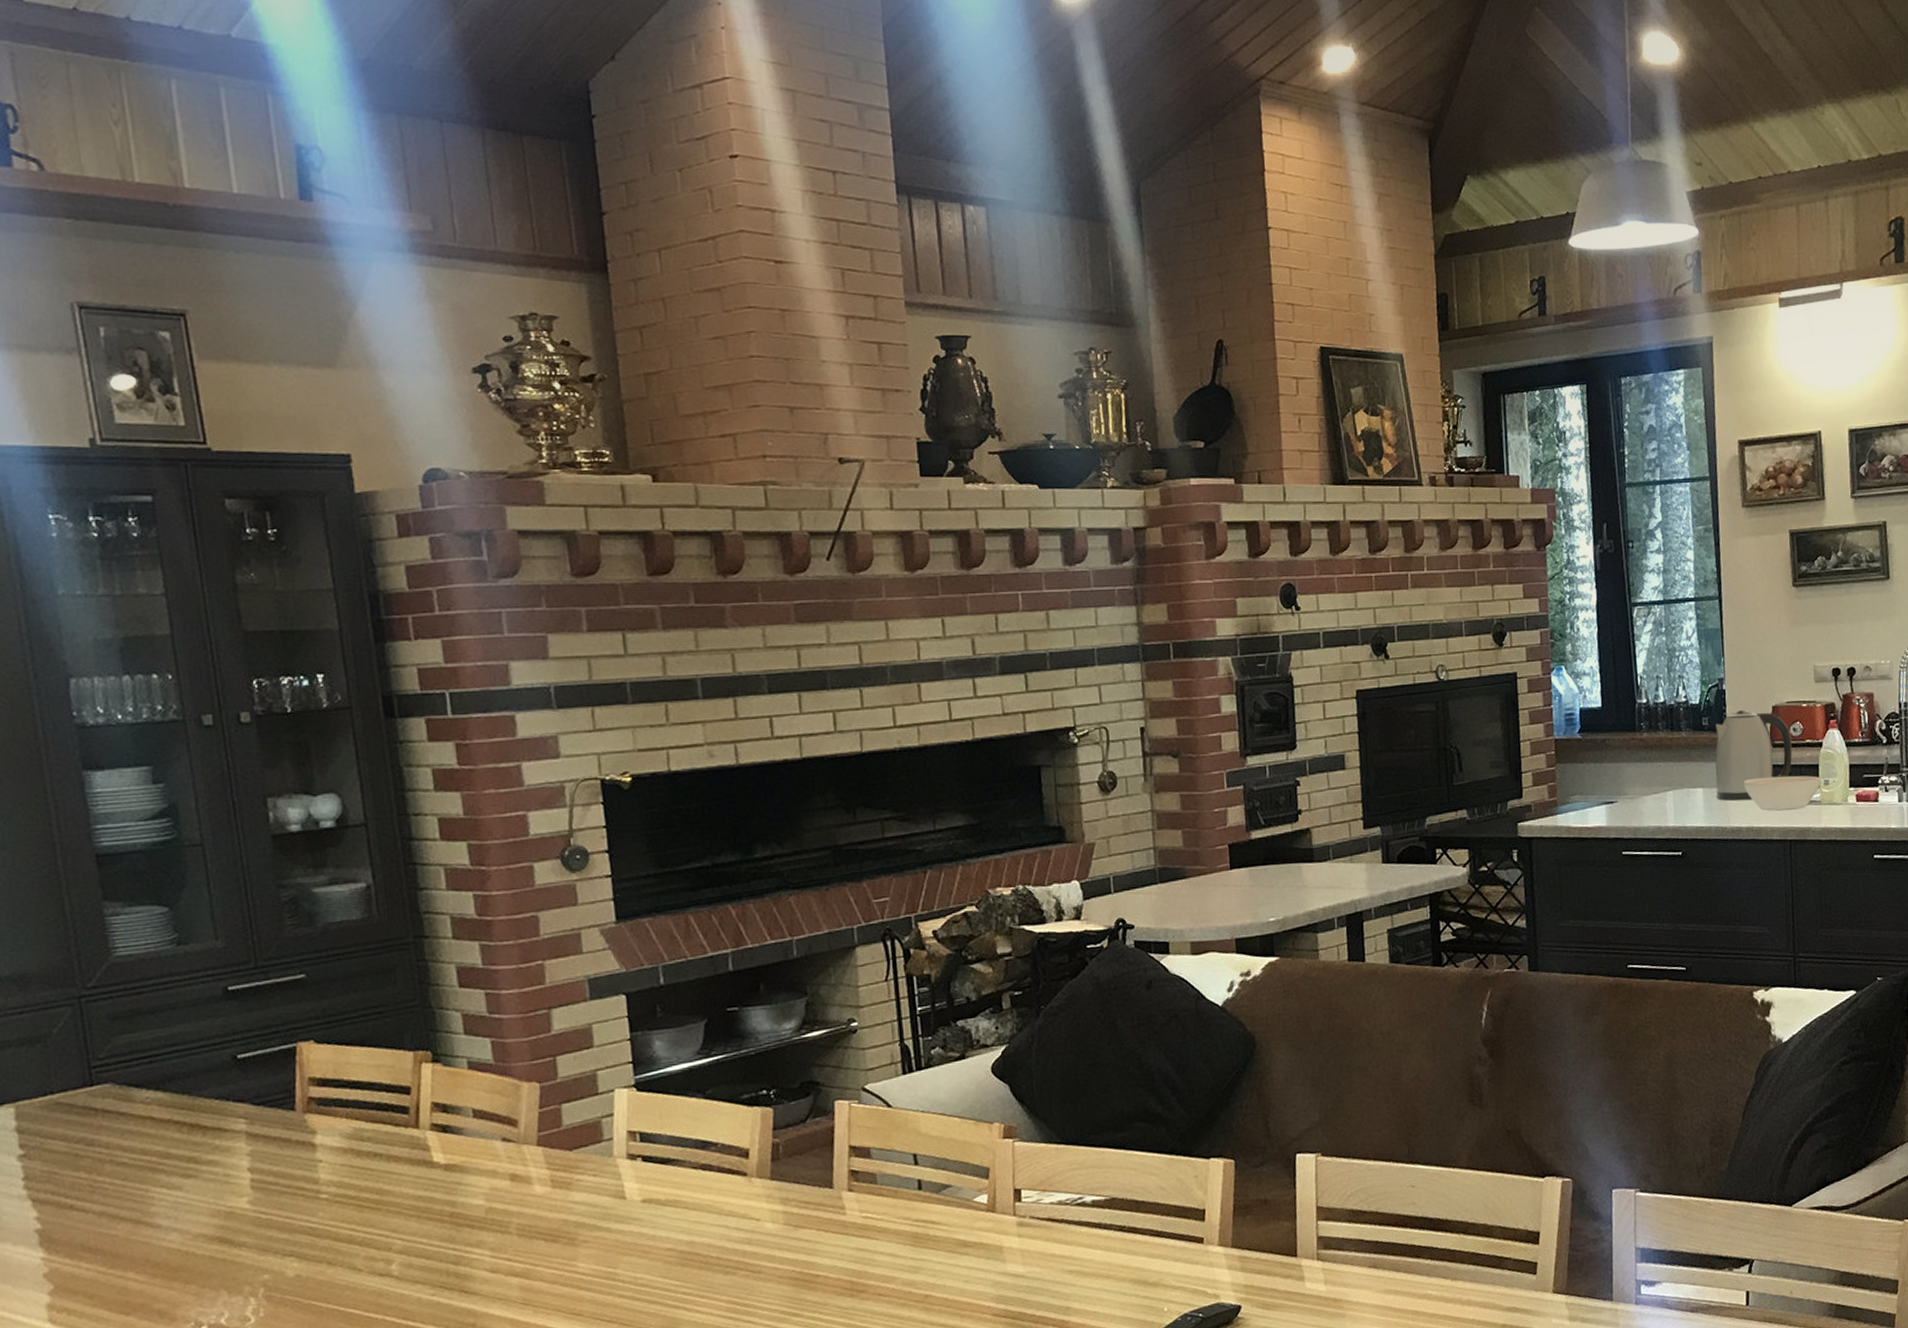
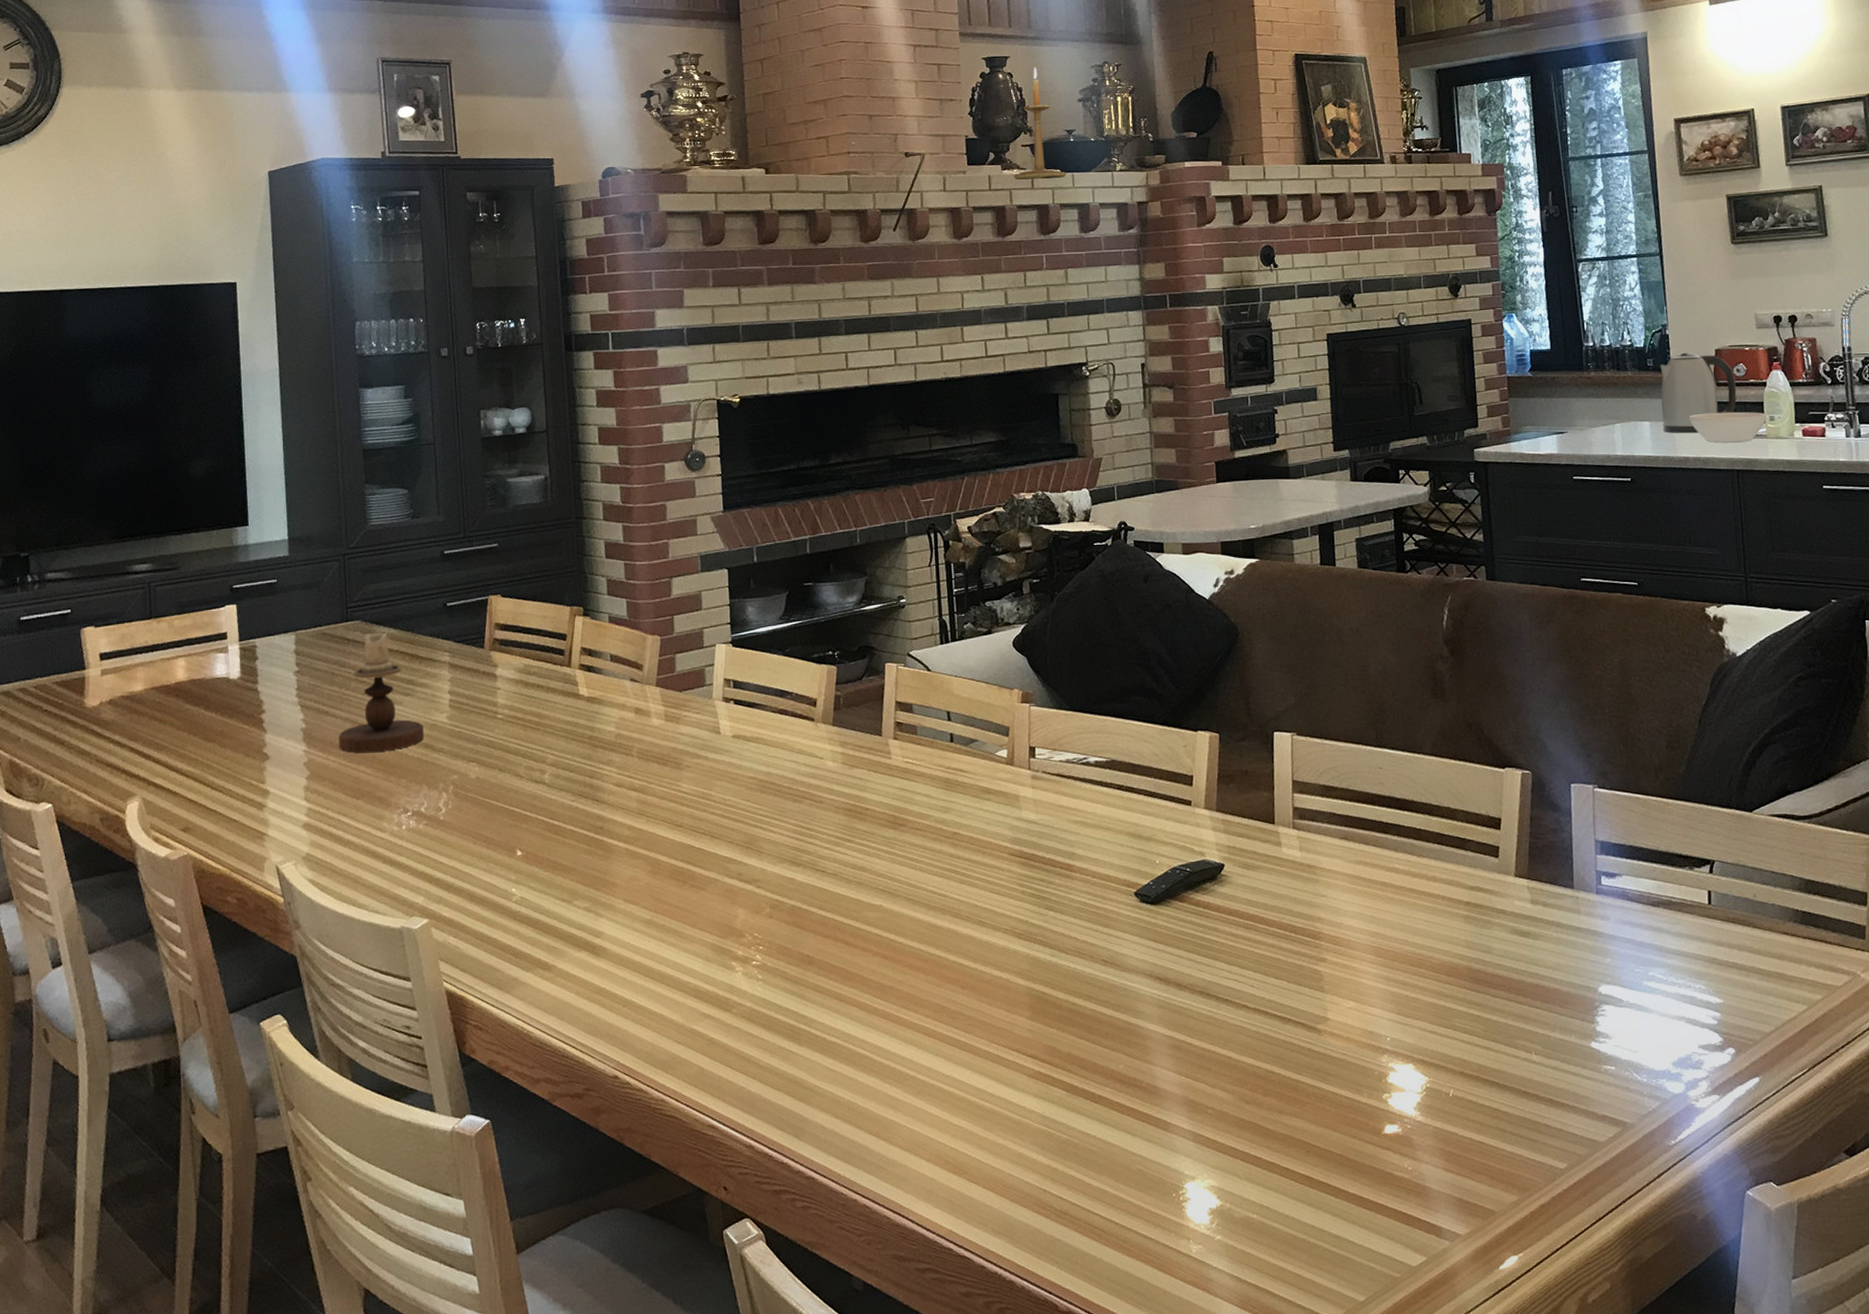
candlestick: none [92,1097,218,1256] -> present [339,632,425,753]
candlestick: none [979,351,1046,498] -> present [1014,67,1067,181]

